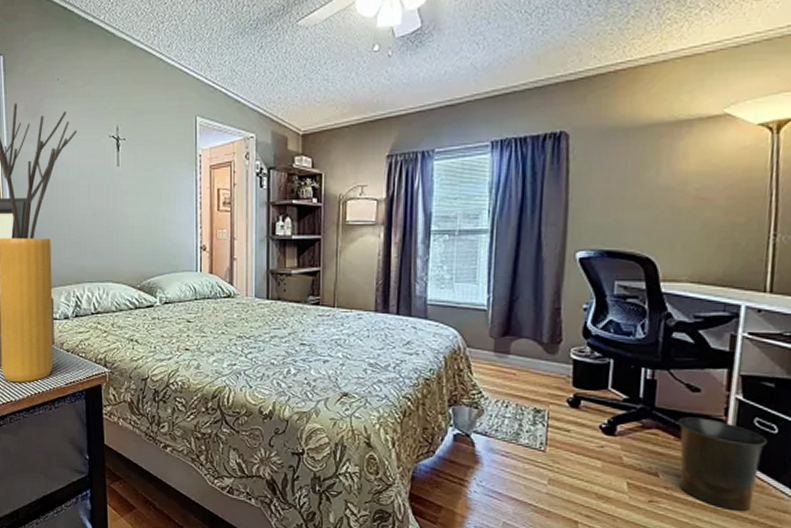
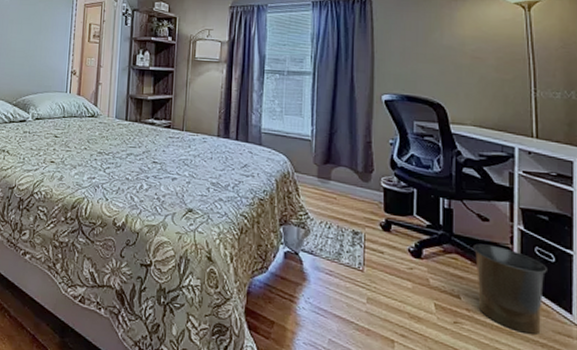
basket: present [275,273,314,303] -> none [134,98,167,125]

